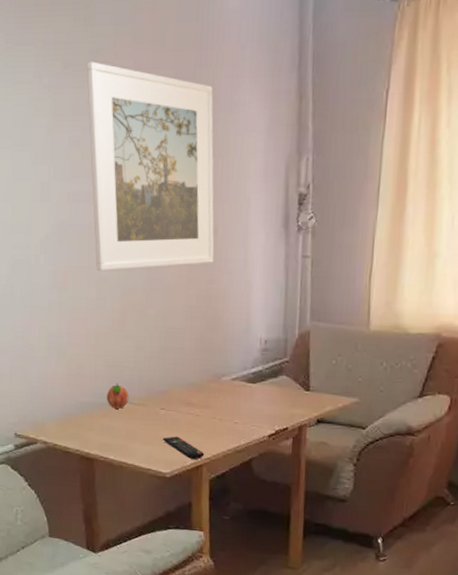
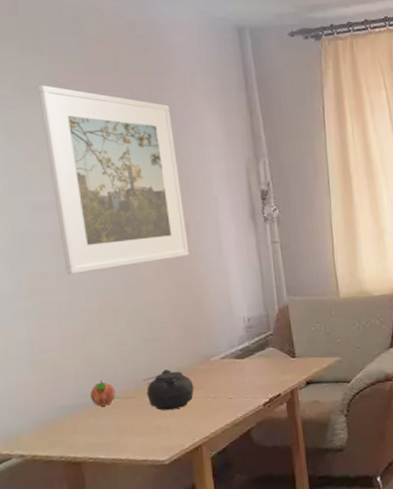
teapot: none [155,382,202,425] -> present [143,369,194,411]
remote control: present [163,436,205,459] -> none [157,421,203,441]

